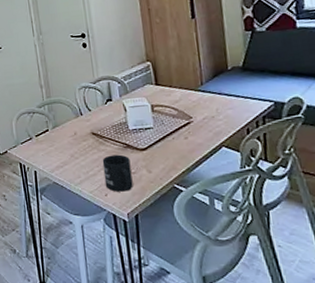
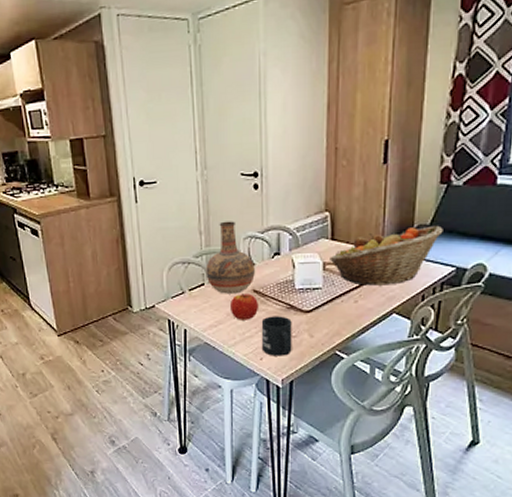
vase: none [48,75,92,138] -> present [206,221,255,294]
apple: none [72,136,98,161] -> present [229,294,258,320]
fruit basket: none [156,66,256,124] -> present [330,225,443,286]

